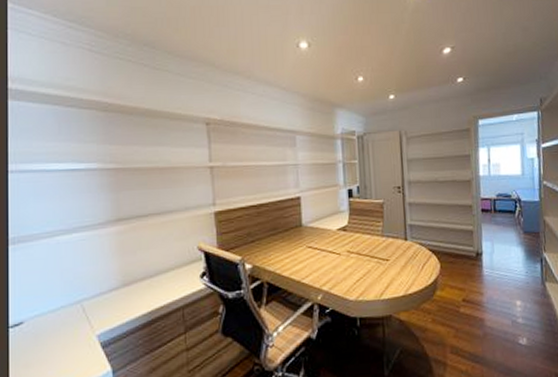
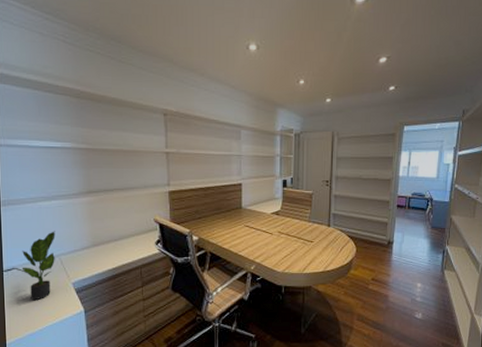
potted plant: none [21,271,76,362] -> present [12,231,56,300]

